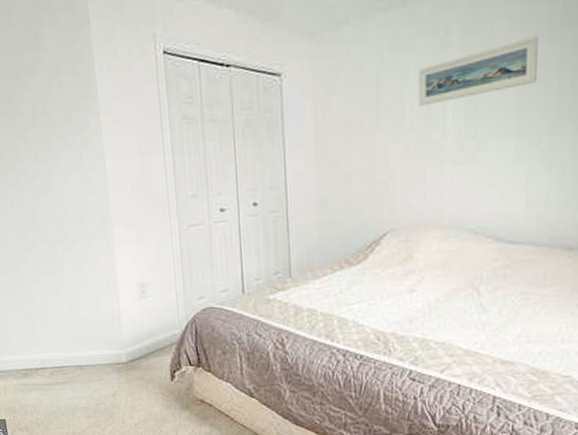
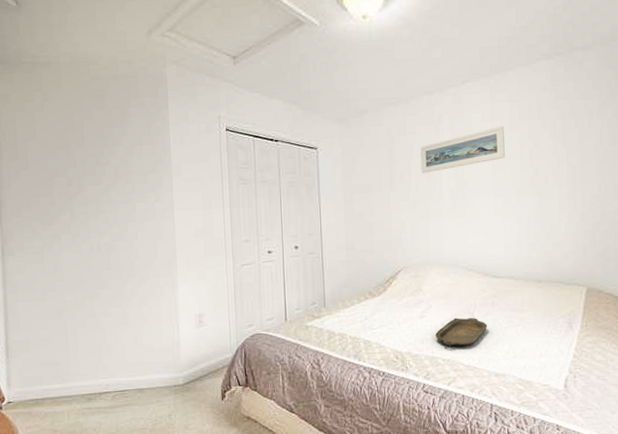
serving tray: none [427,293,496,329] -> present [435,317,488,347]

